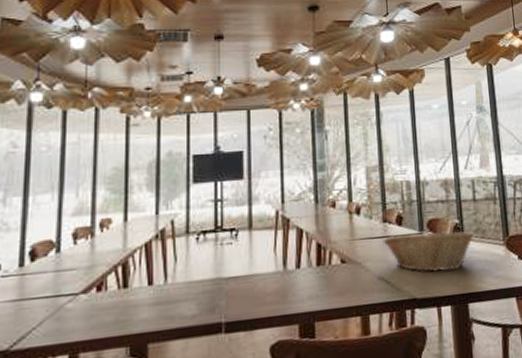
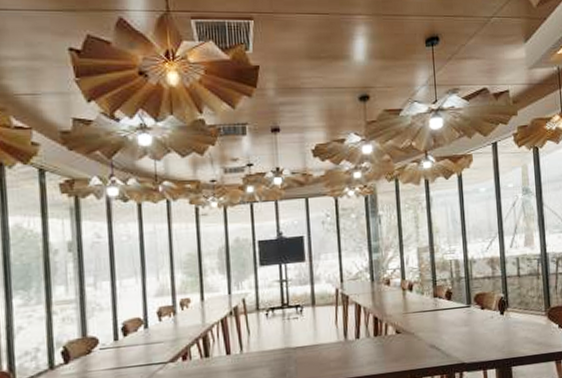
fruit basket: present [382,230,474,273] -> none [433,303,518,341]

